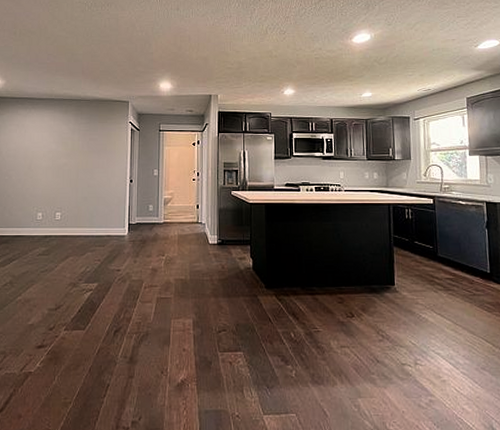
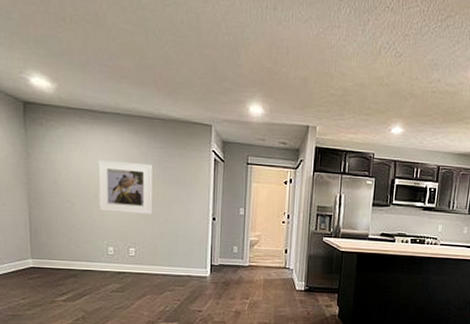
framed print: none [32,137,79,182] -> present [98,160,153,215]

